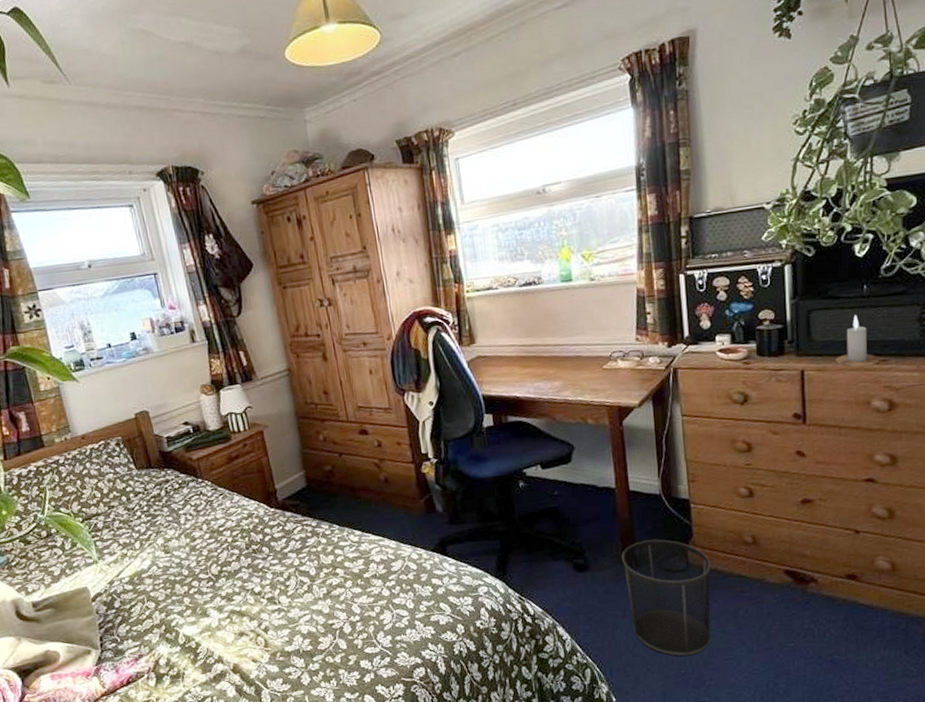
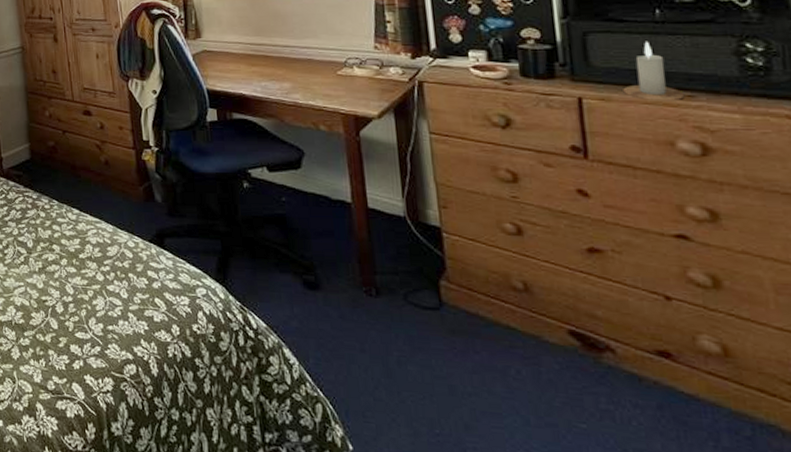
waste bin: present [622,539,711,657] -> none [359,266,472,414]

